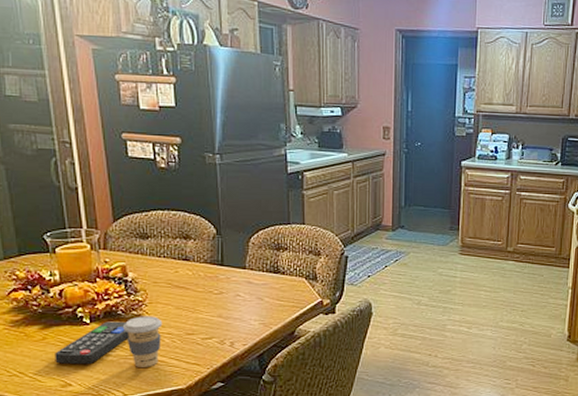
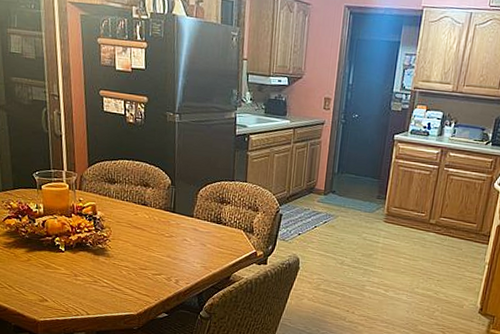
remote control: present [55,321,130,365] -> none [36,251,95,286]
coffee cup: present [122,316,163,367] -> none [89,249,122,293]

